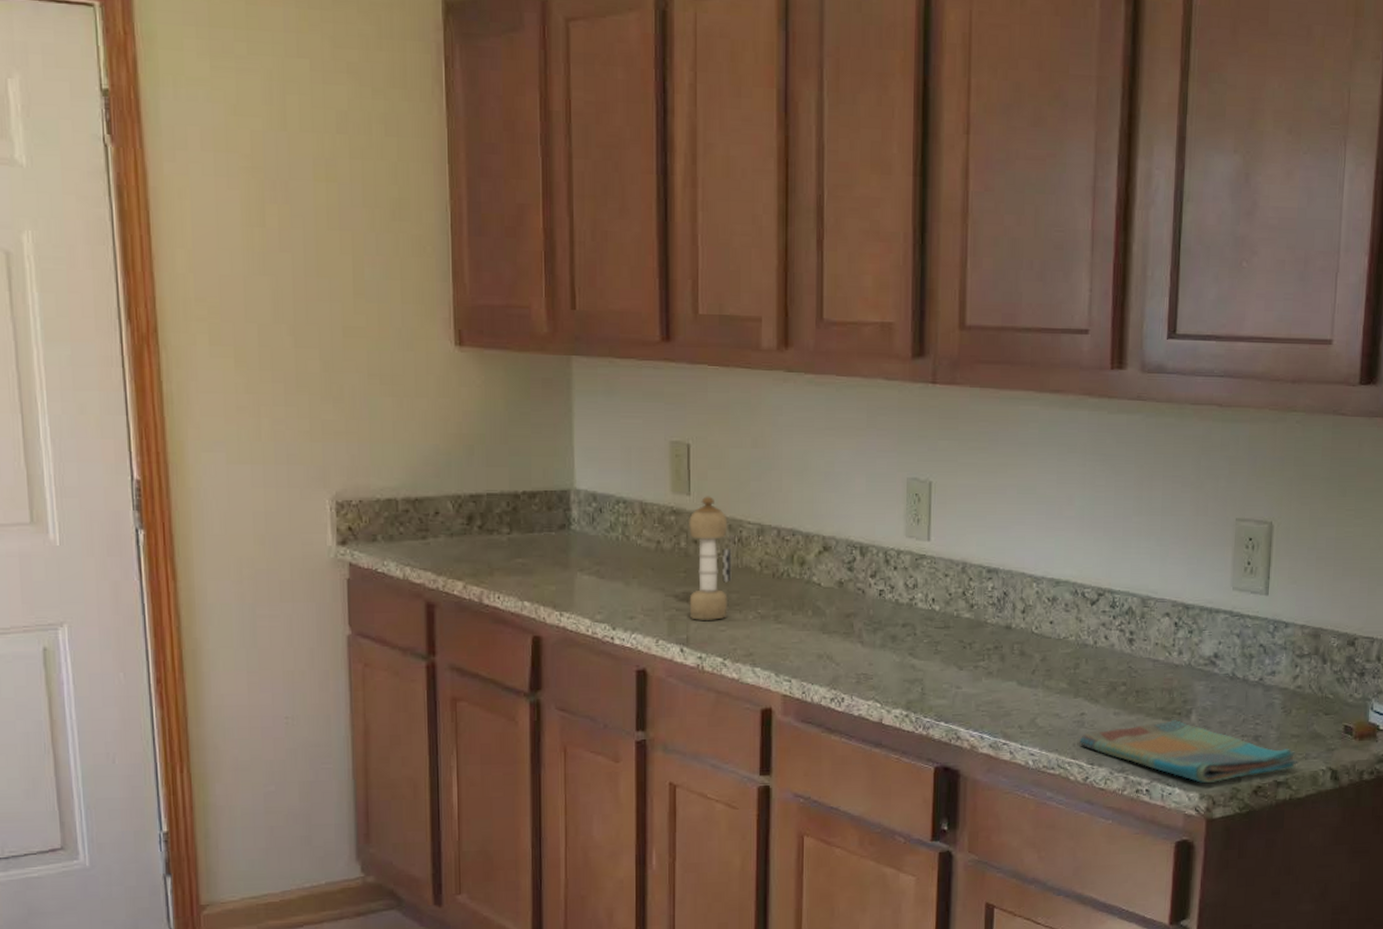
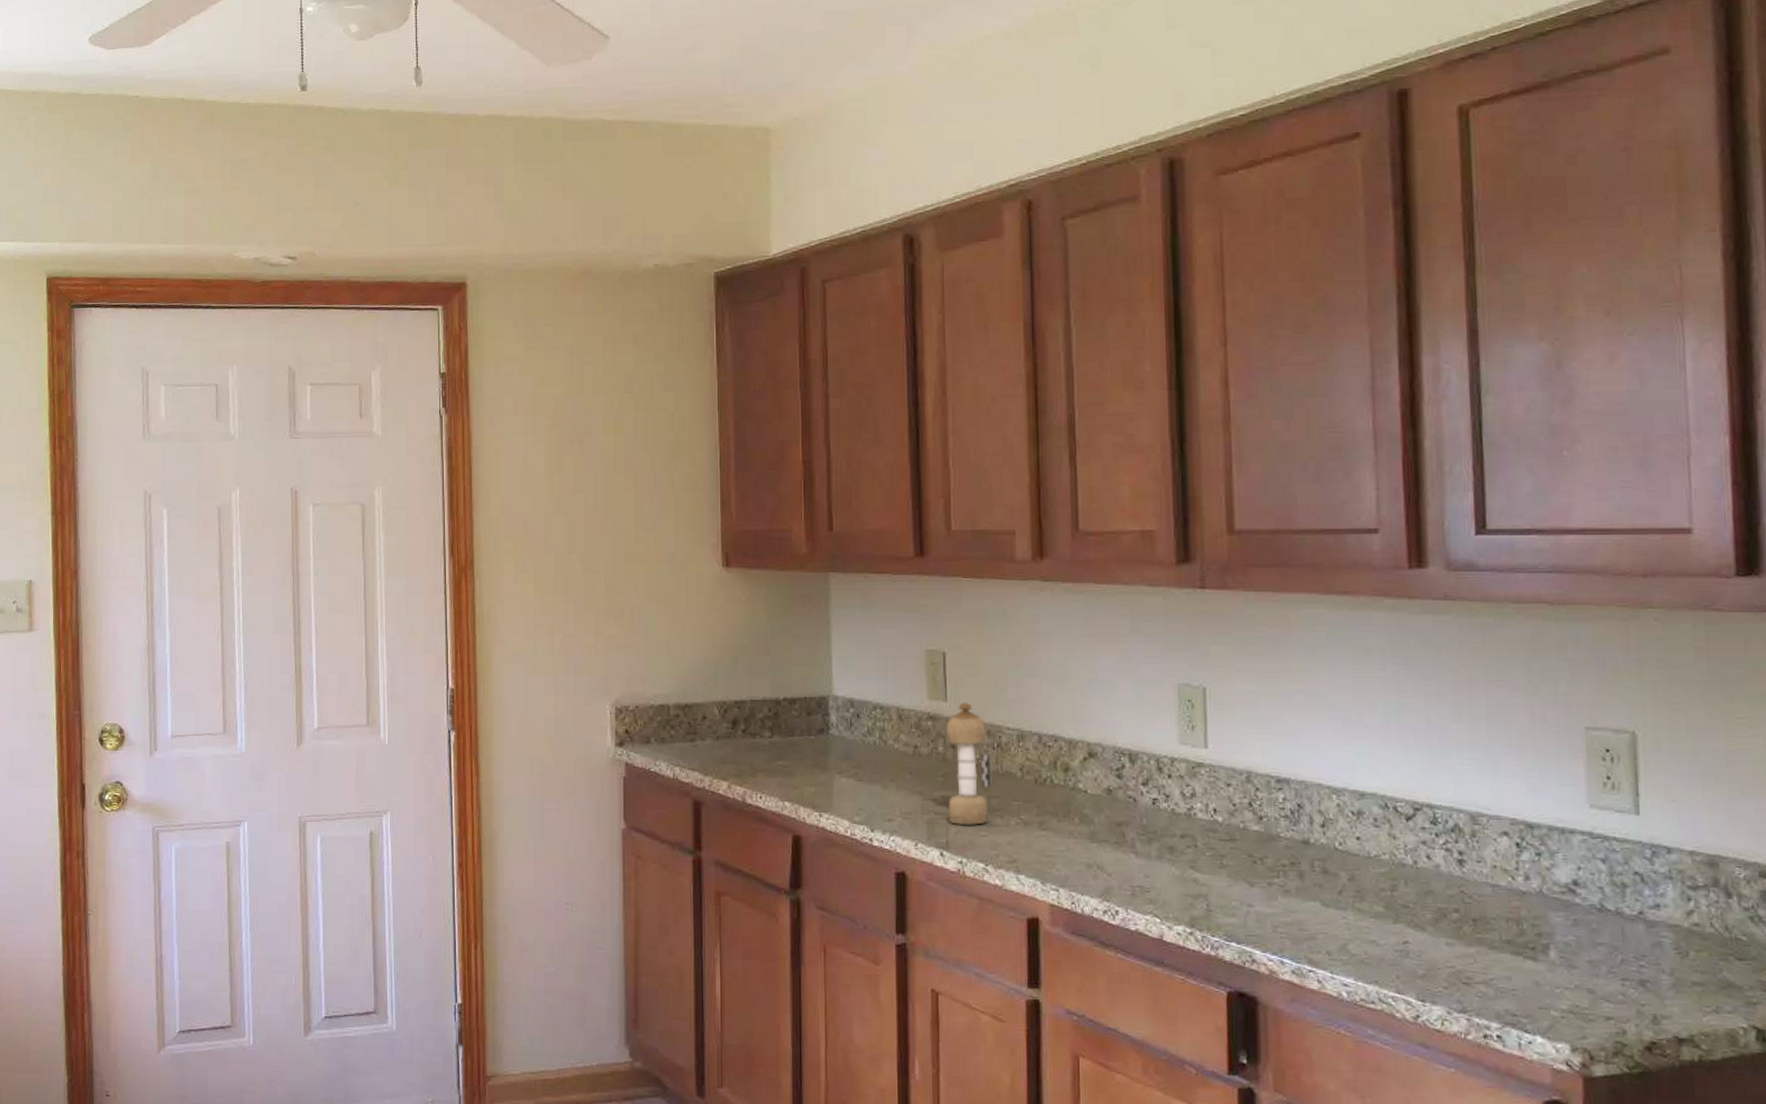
dish towel: present [1078,720,1298,783] -> none [1403,955,1706,1033]

